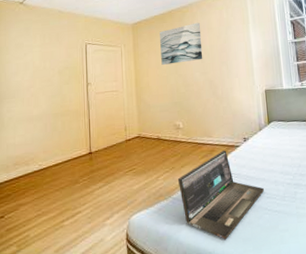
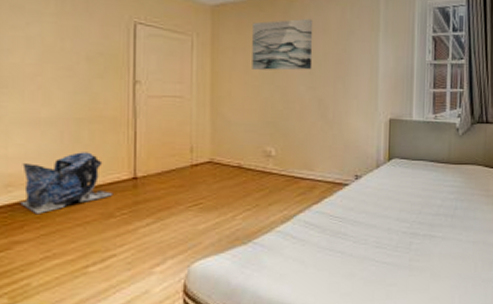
backpack: none [23,136,78,184] -> present [20,152,113,215]
laptop: present [177,150,264,240] -> none [262,188,373,294]

